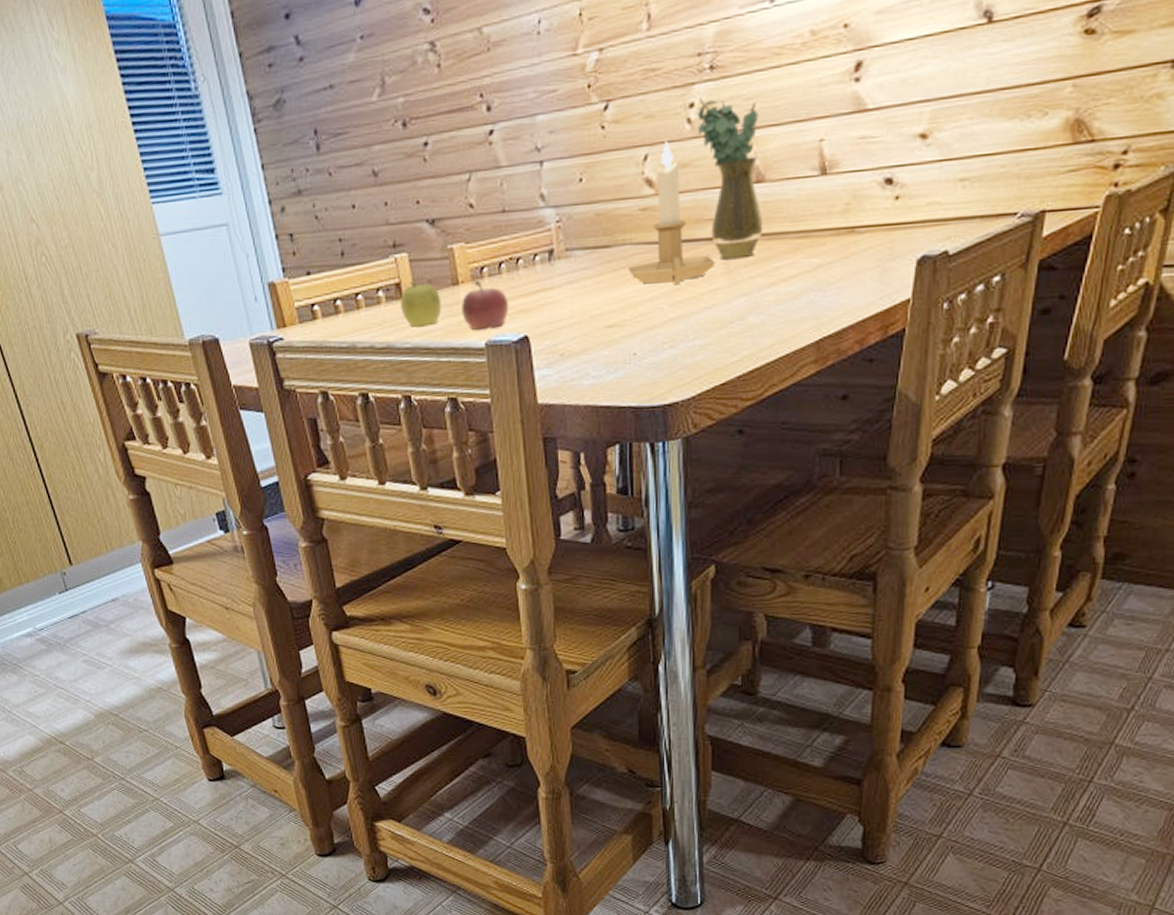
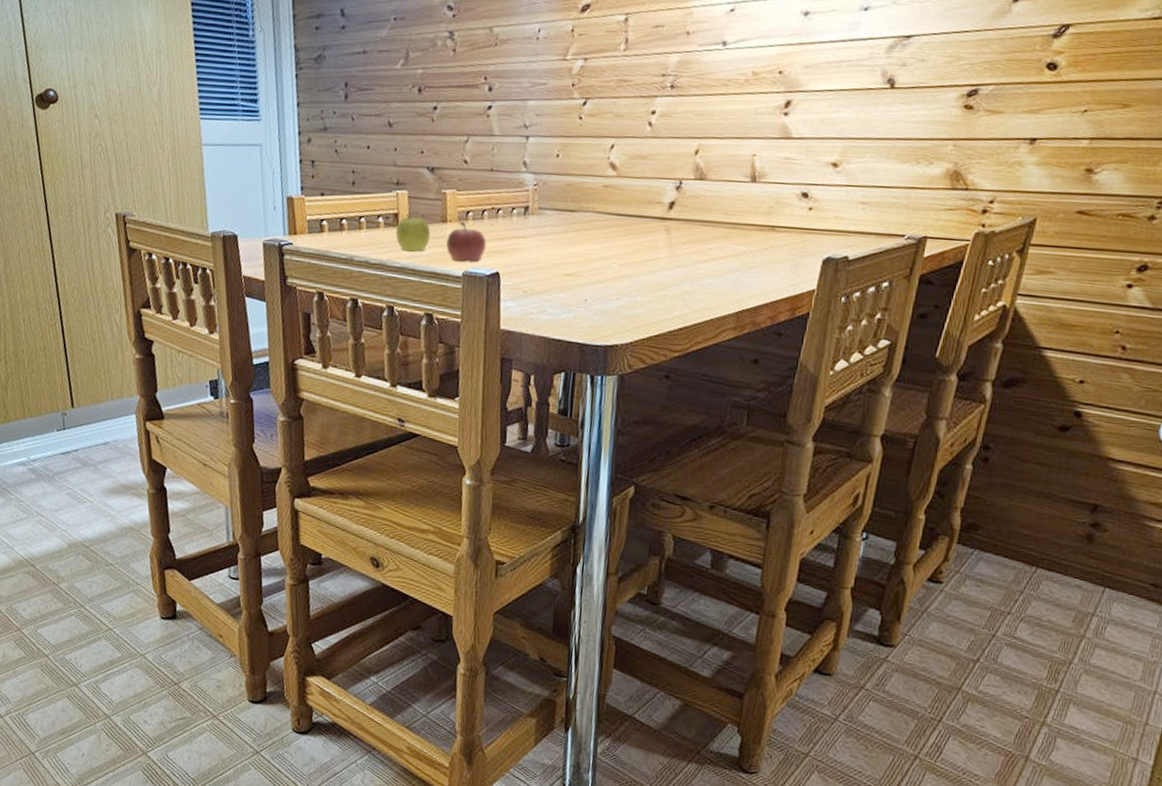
candlestick: present [628,141,716,284] -> none [588,136,661,249]
vase: present [697,97,764,260] -> none [656,108,706,237]

